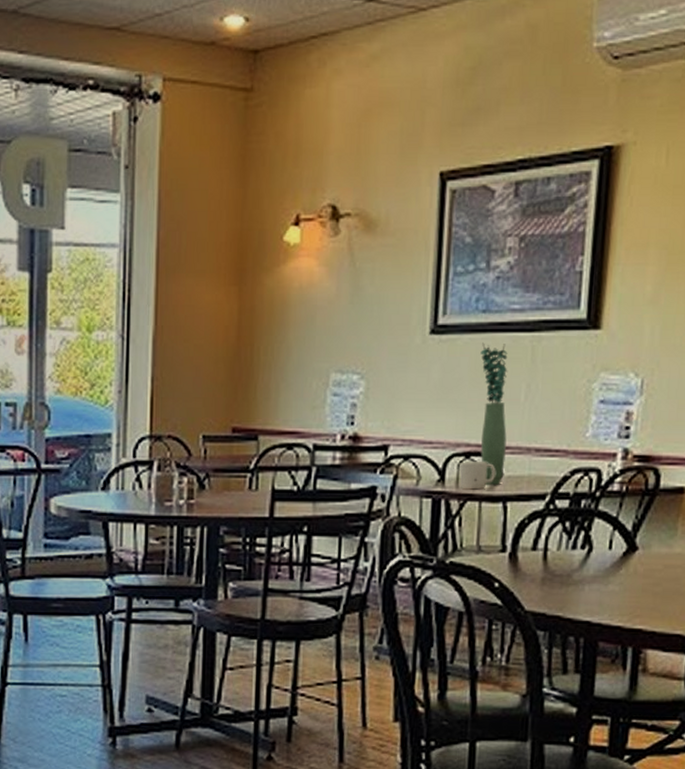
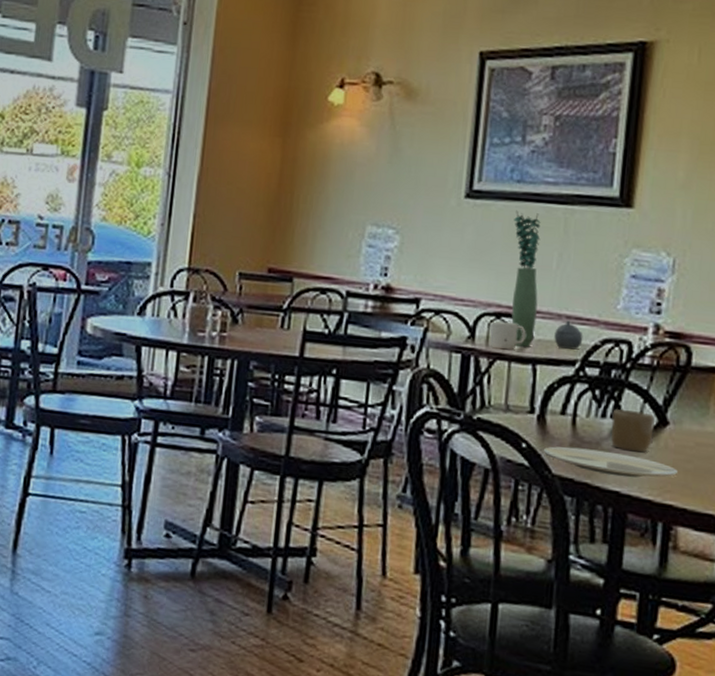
plate: none [515,582,648,607] -> present [543,446,679,478]
sugar bowl: none [524,453,553,483] -> present [554,320,583,350]
cup: none [581,538,624,580] -> present [610,408,655,452]

